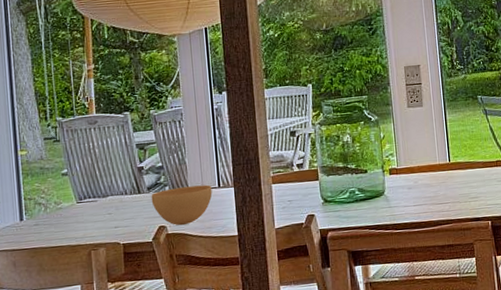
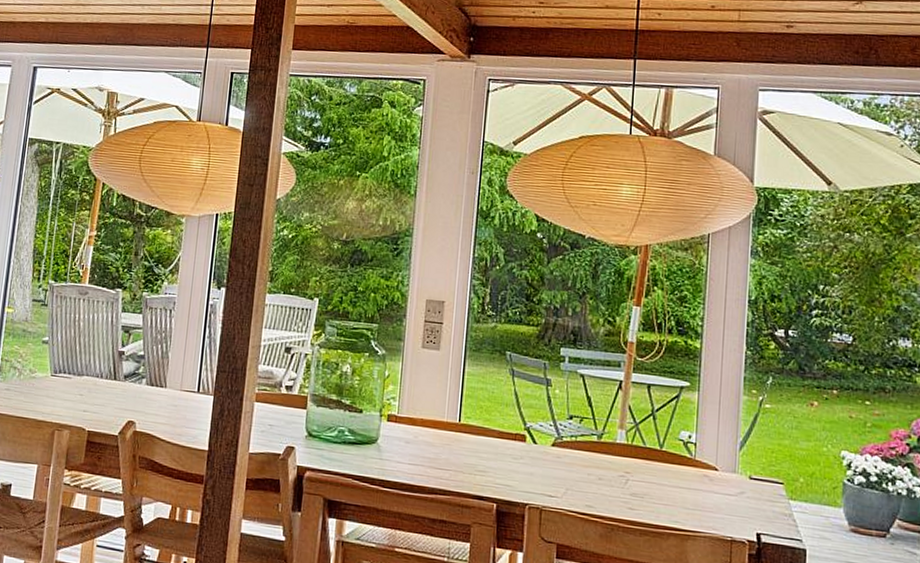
bowl: present [151,184,212,226] -> none [125,382,191,426]

